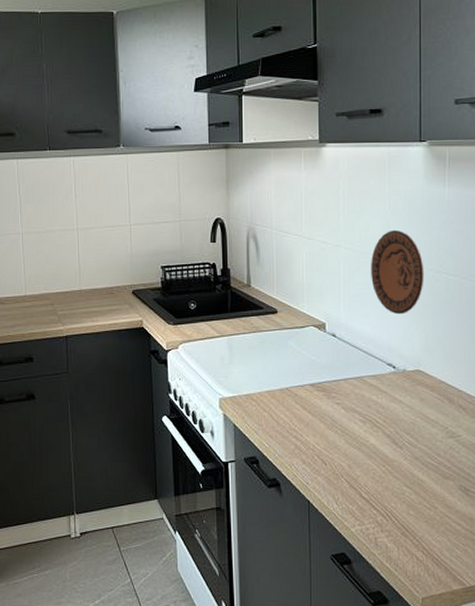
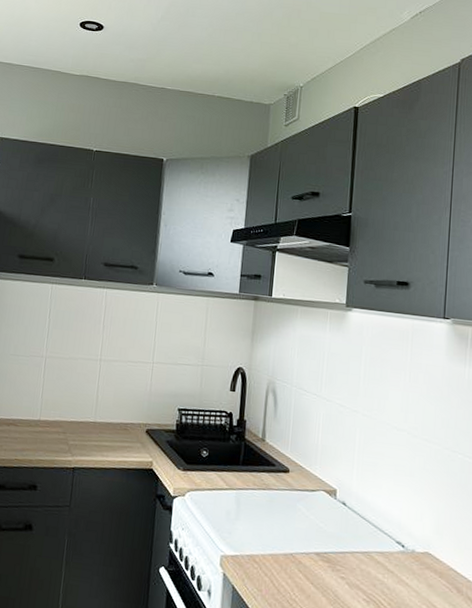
decorative plate: present [371,229,424,315] -> none [386,402,440,491]

